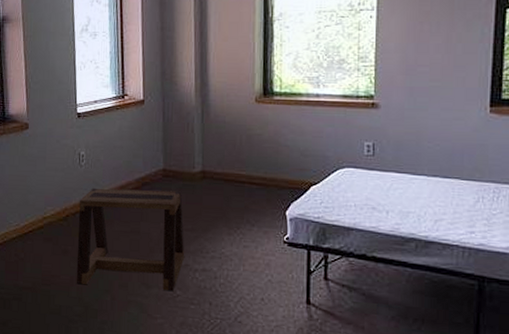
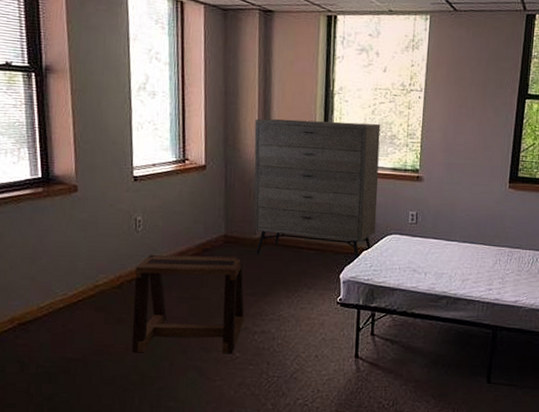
dresser: none [191,48,327,196] -> present [253,118,381,260]

